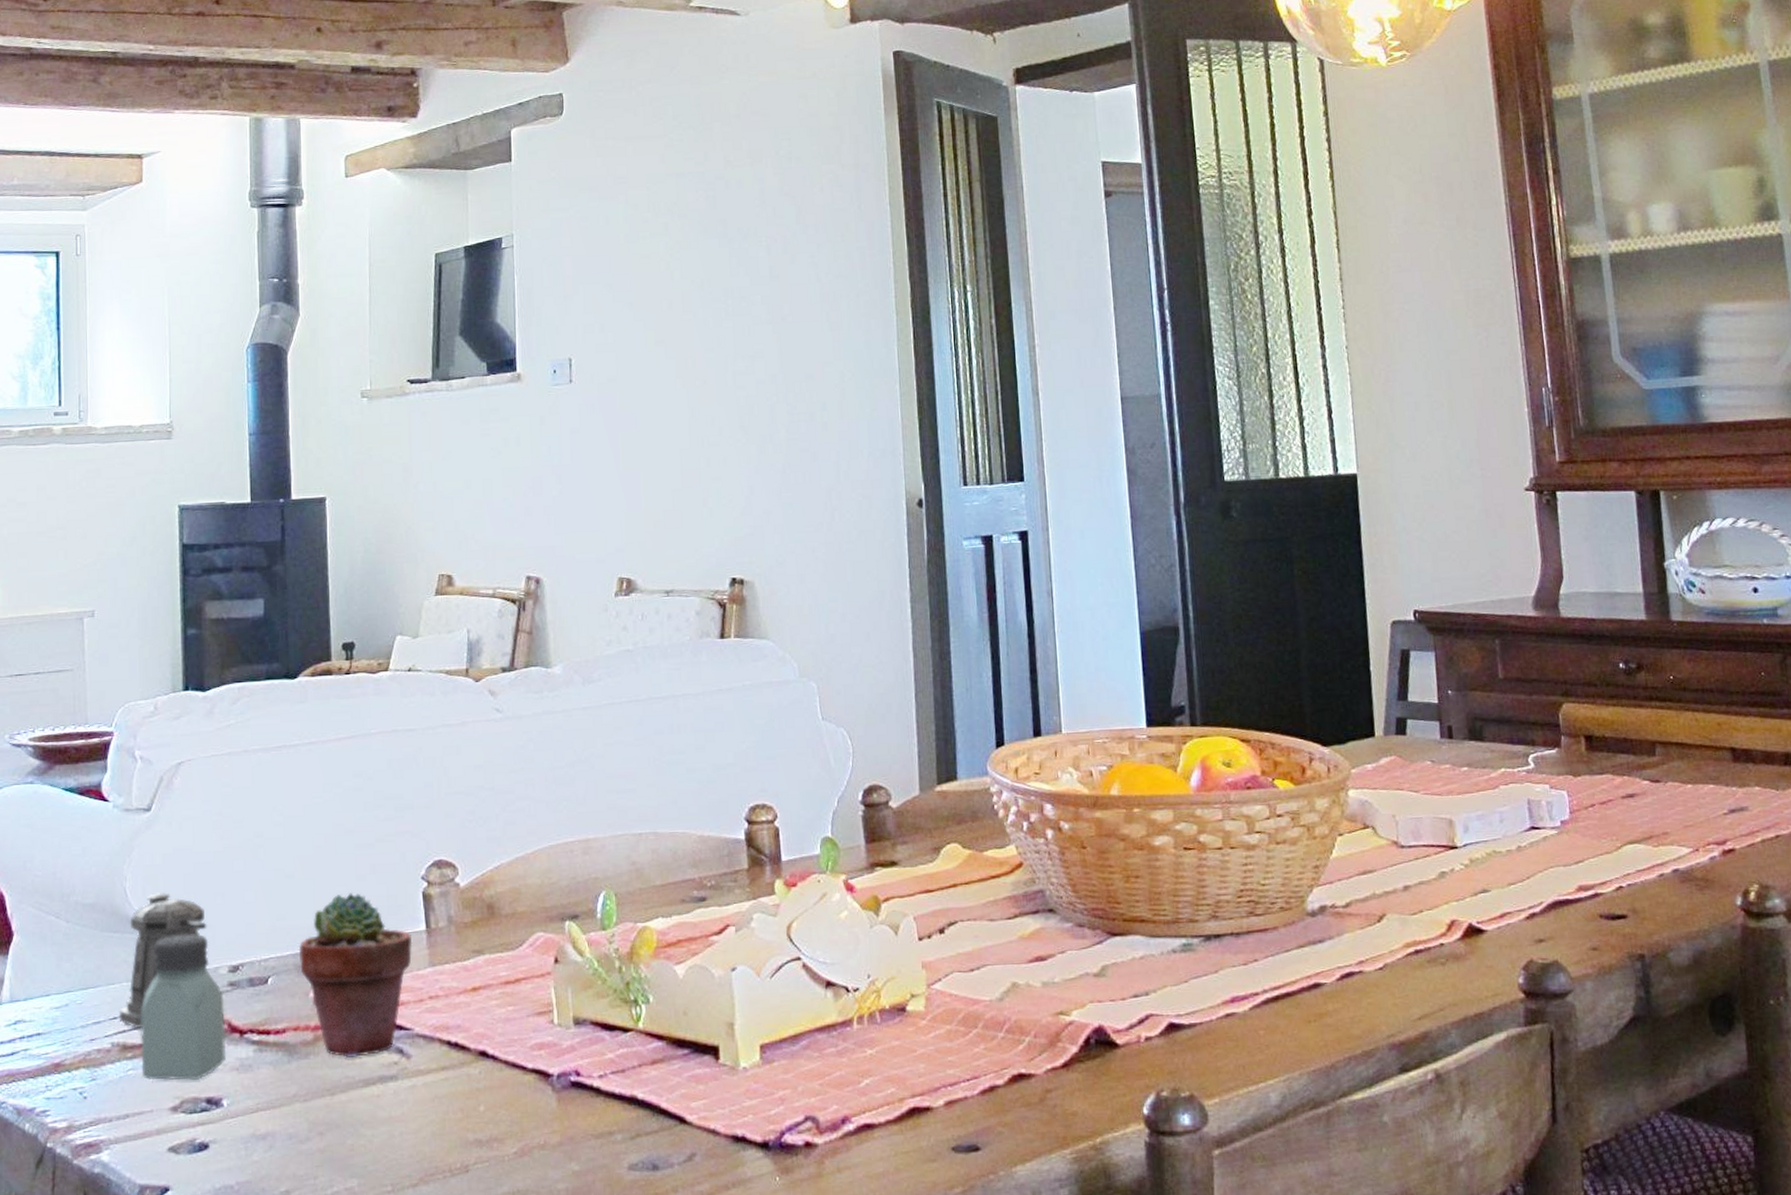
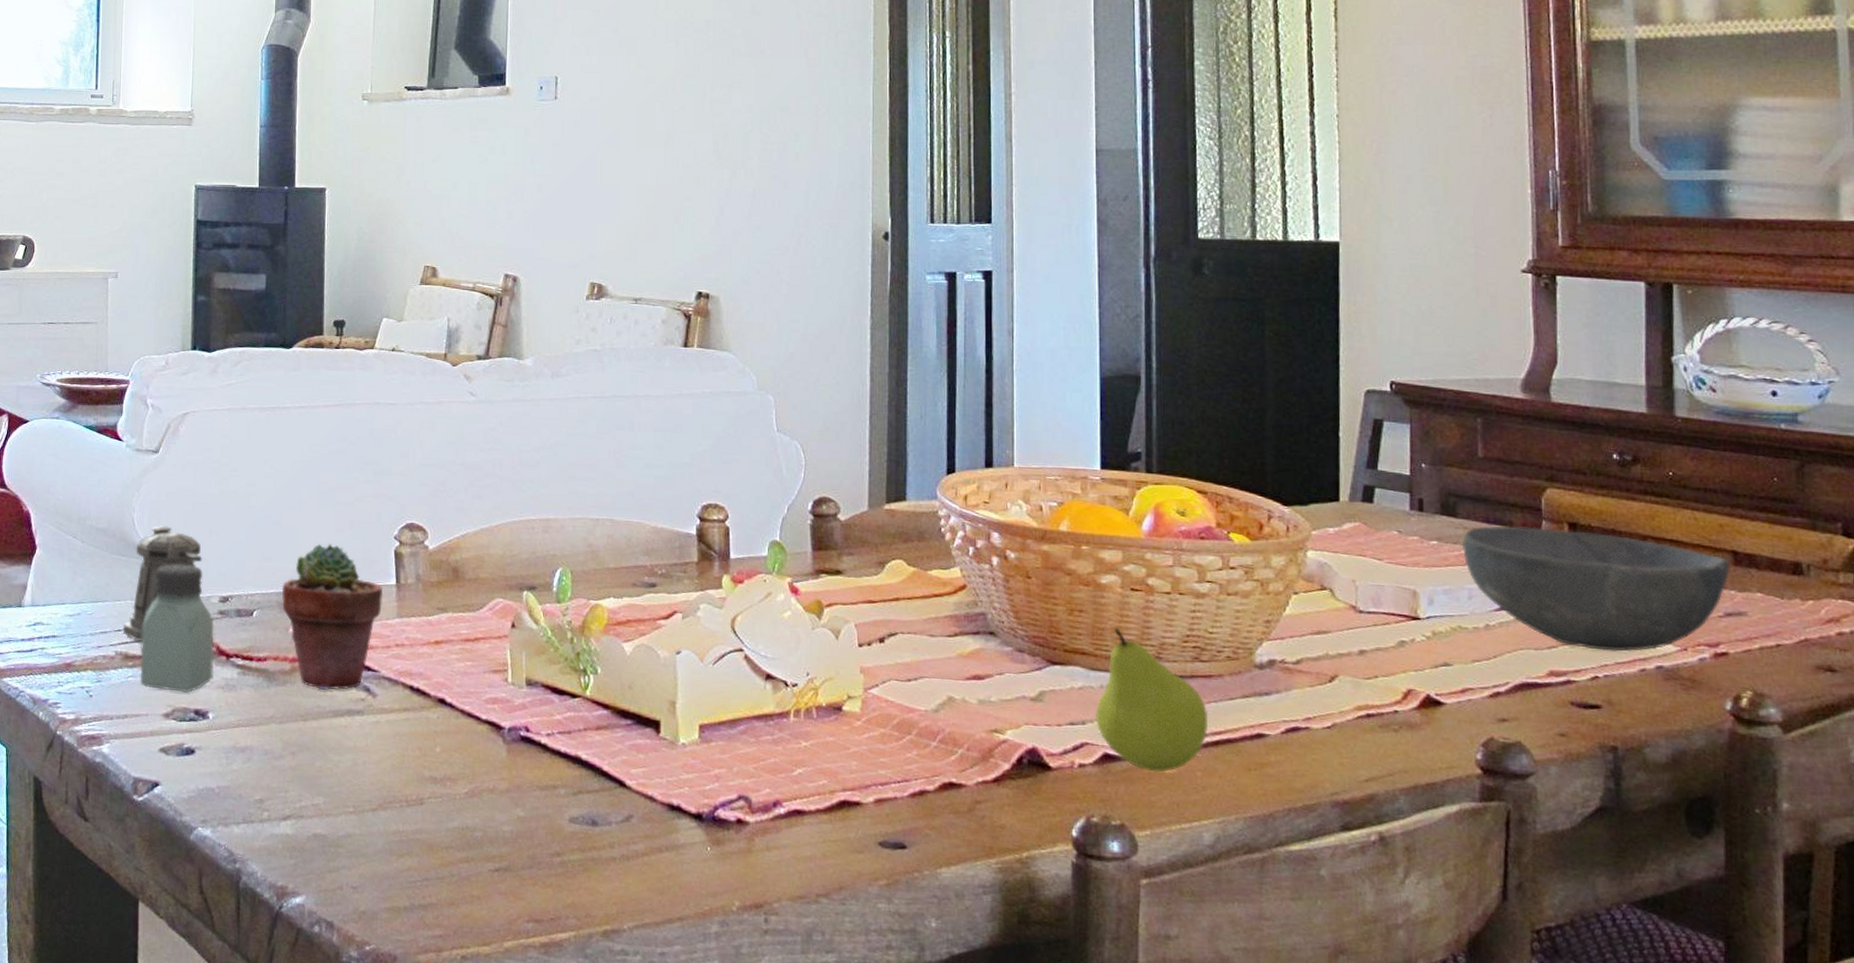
fruit: none [1158,890,1267,1036] -> present [1096,628,1208,773]
bowl: none [1490,742,1730,860] -> present [1461,526,1730,652]

